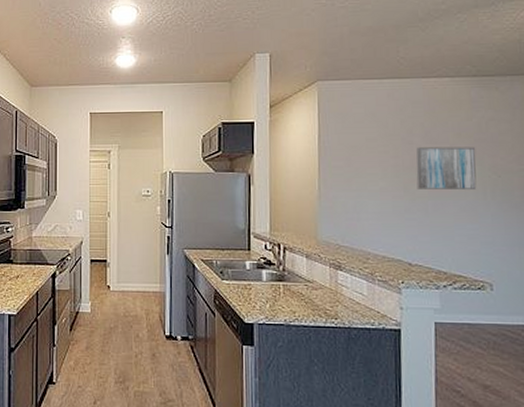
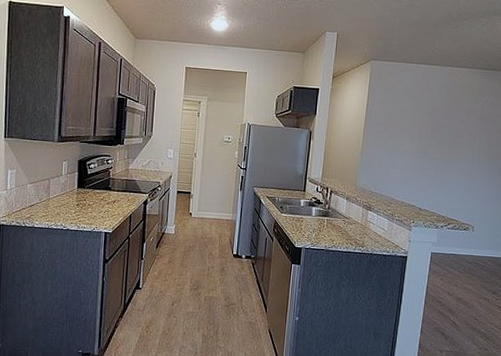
wall art: present [416,147,477,191] -> none [433,121,478,157]

